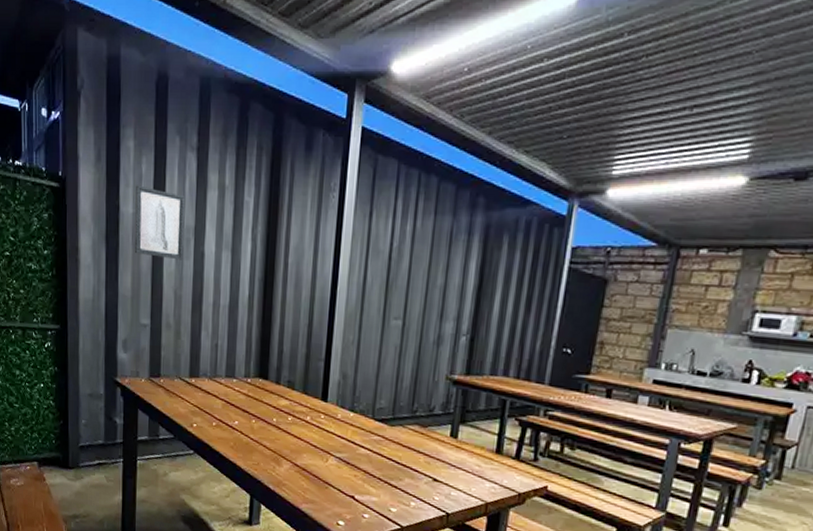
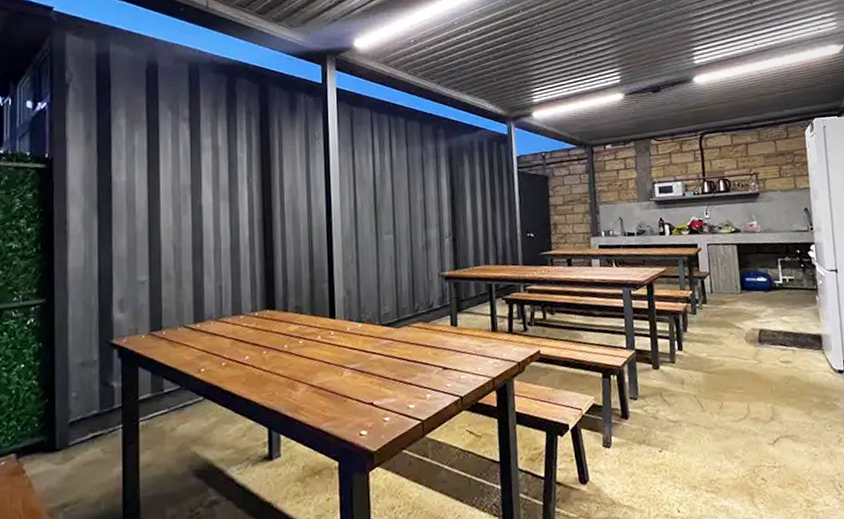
wall art: present [134,185,185,260] -> none [129,156,181,217]

